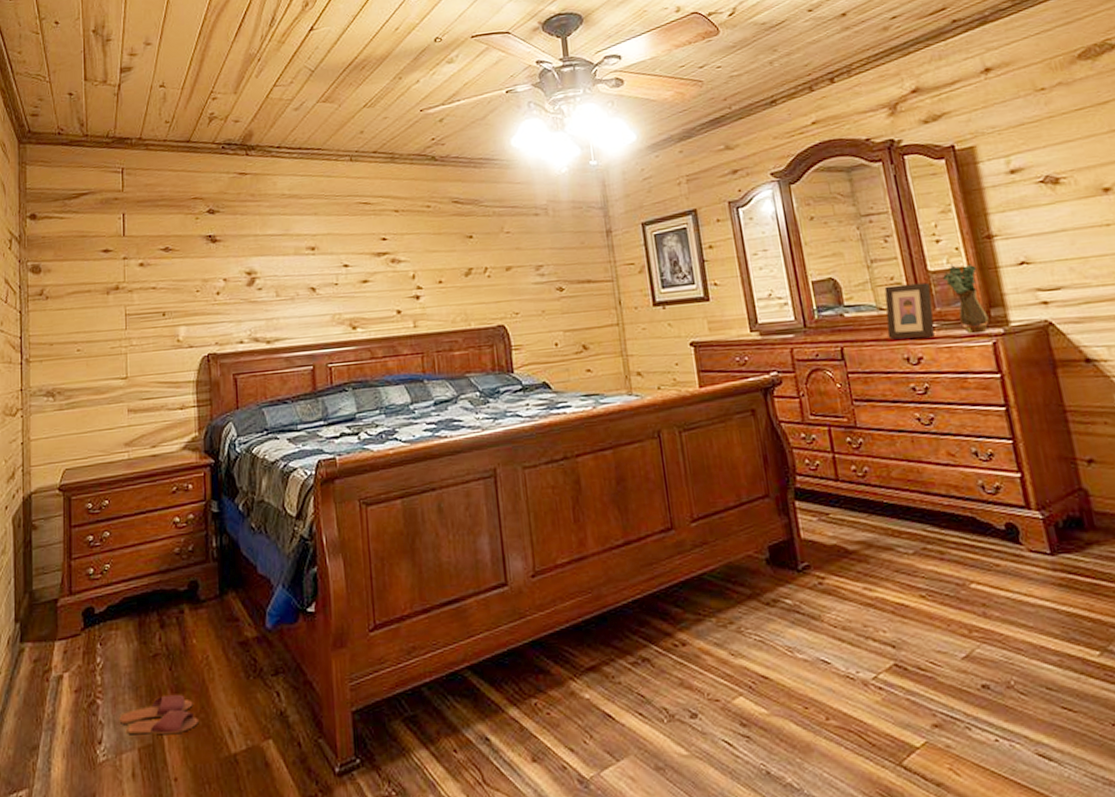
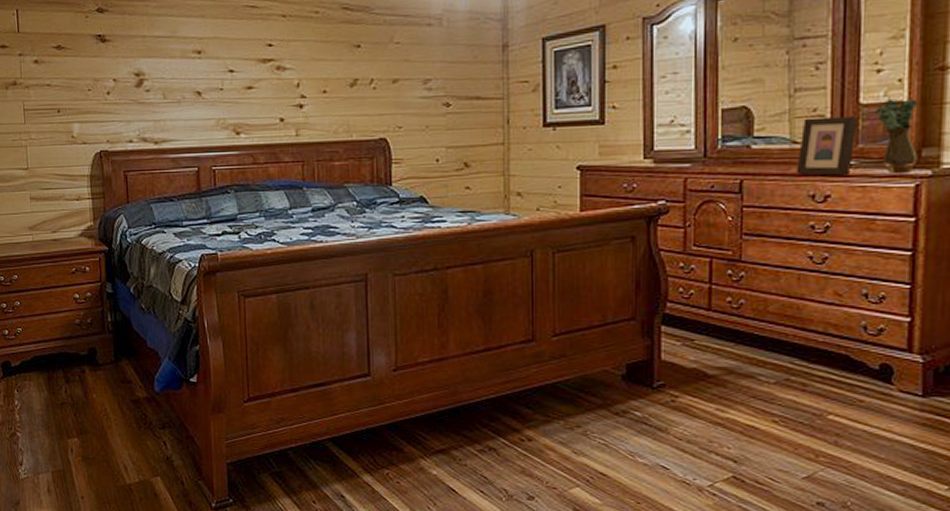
slippers: present [120,694,199,735] -> none [36,434,99,465]

